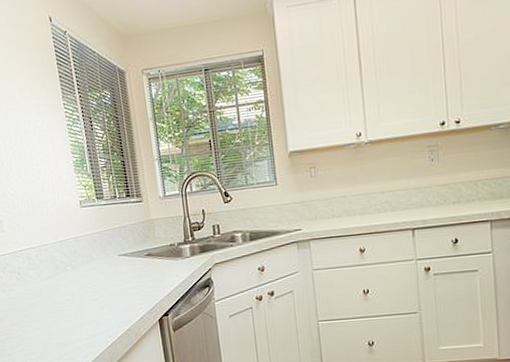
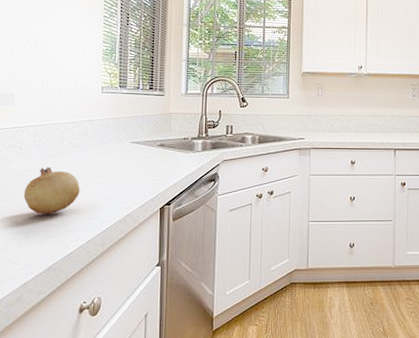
fruit: none [30,288,81,335] -> present [23,166,80,214]

